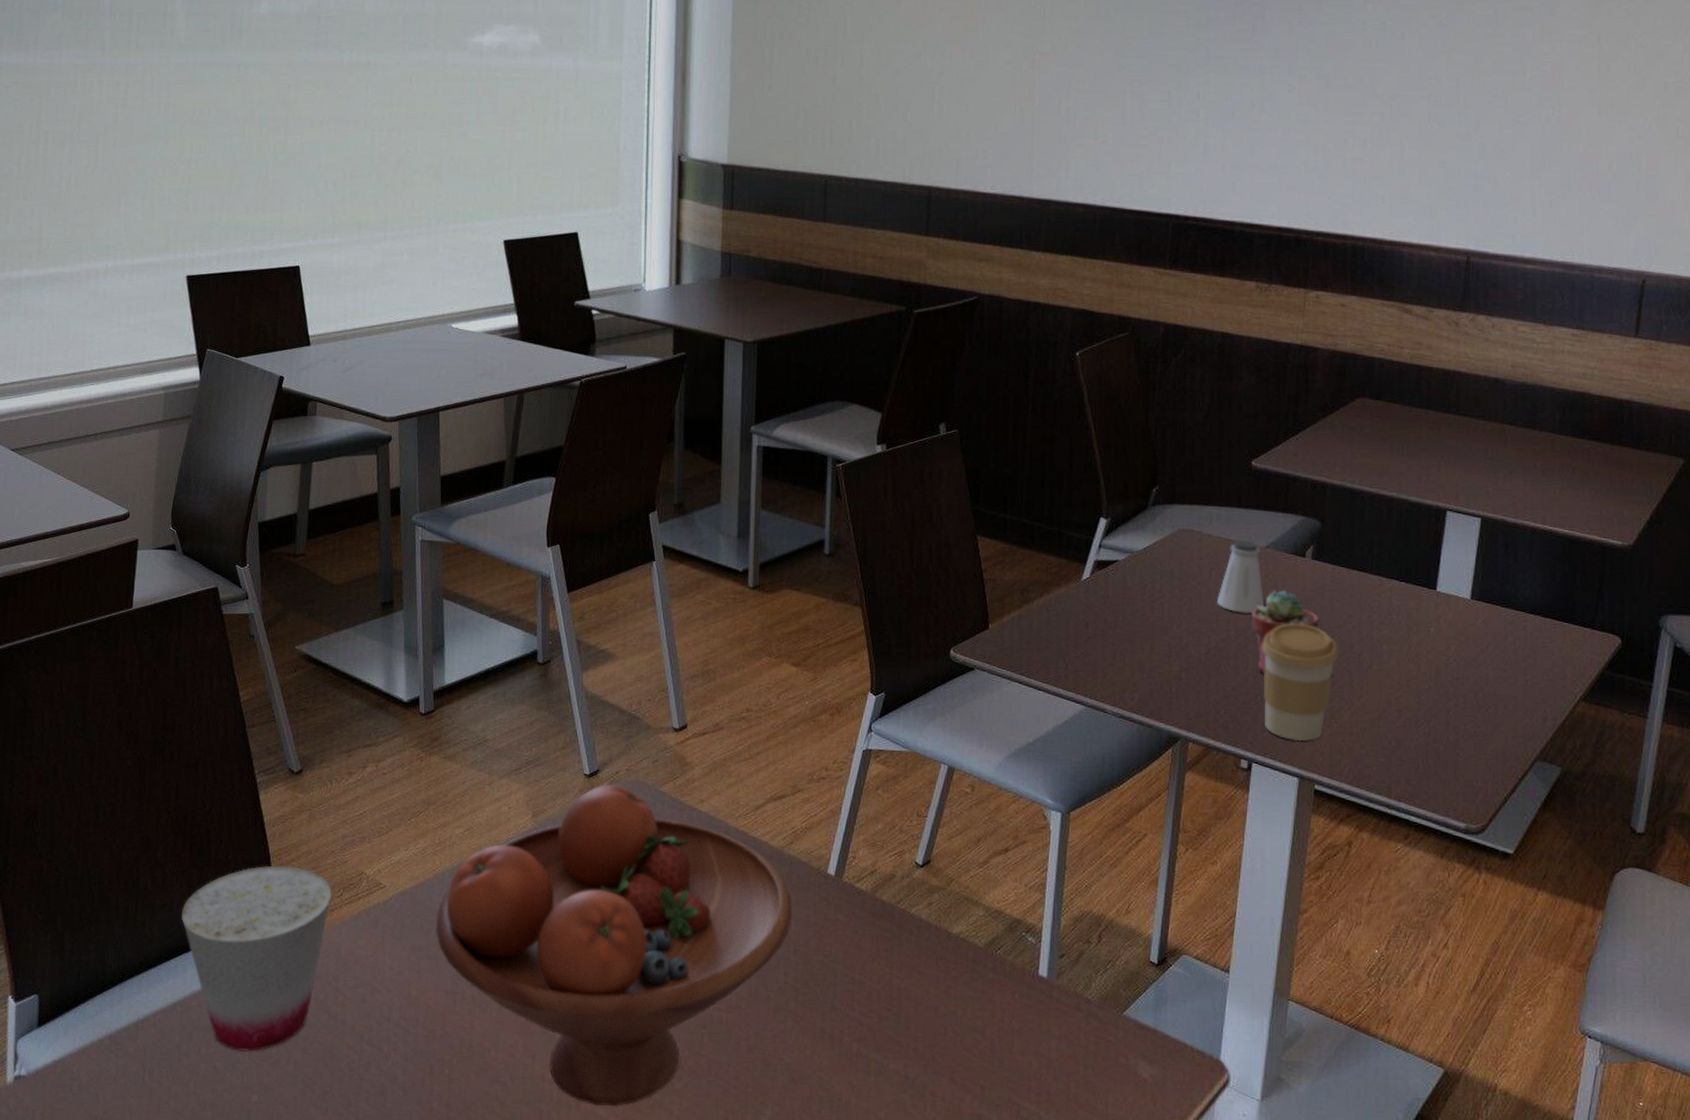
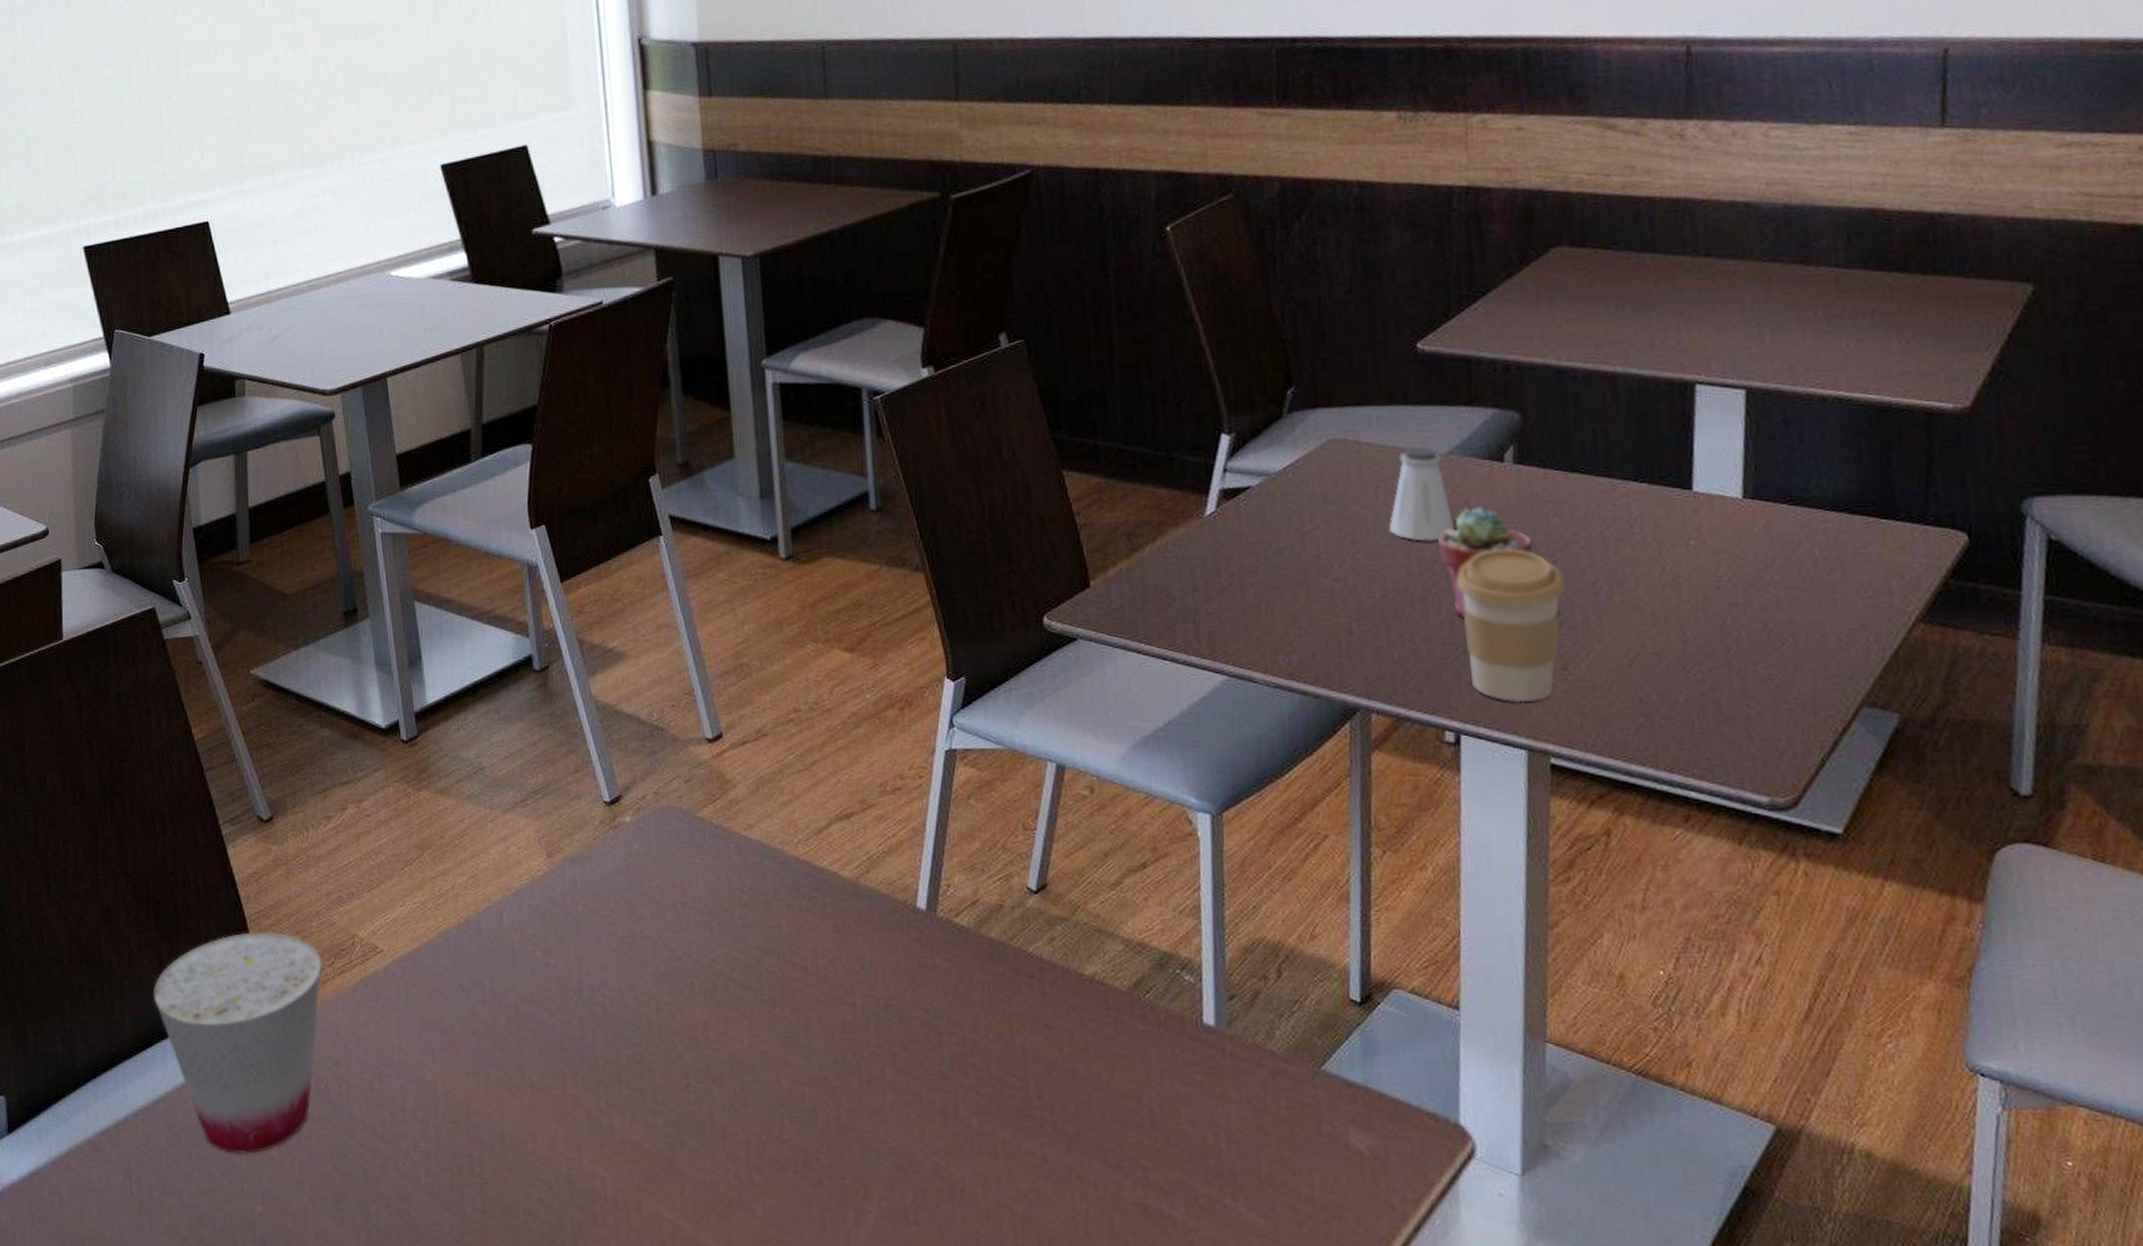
fruit bowl: present [435,784,793,1107] -> none [445,811,879,1208]

